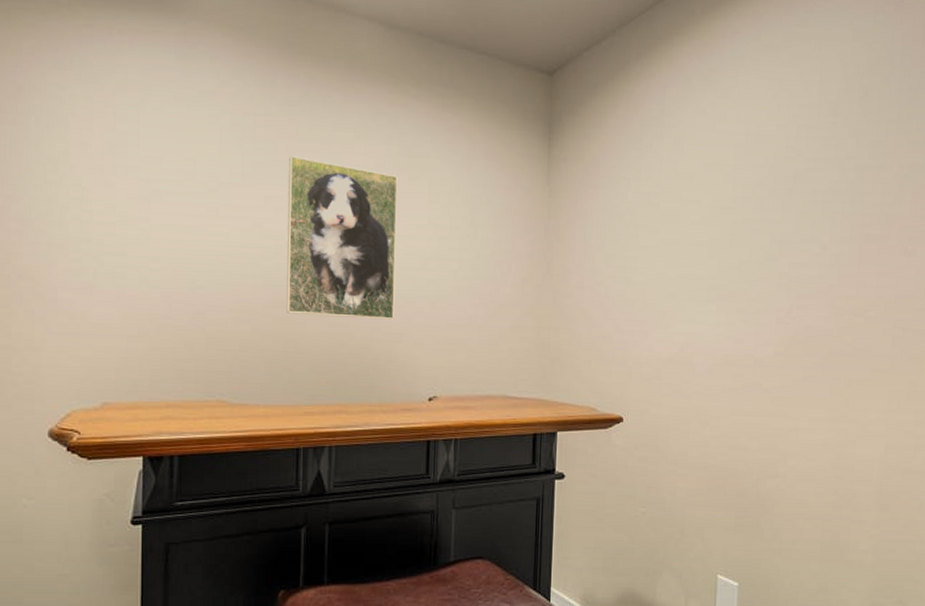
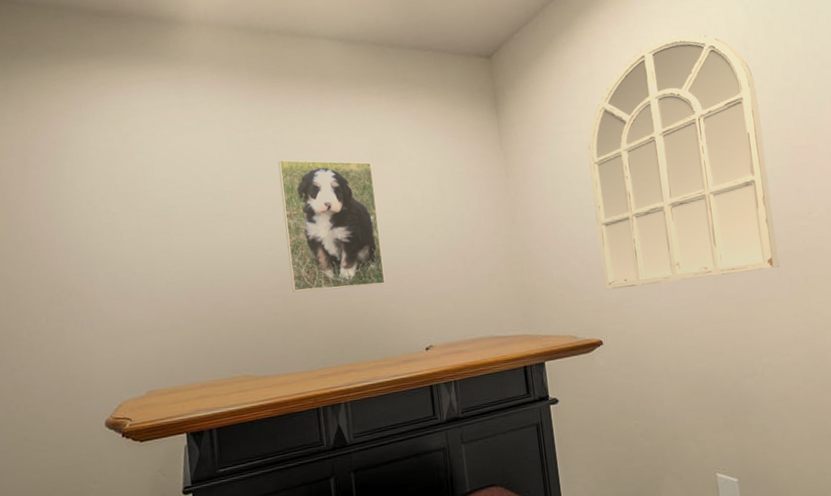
mirror: none [635,86,838,365] -> present [588,34,780,290]

